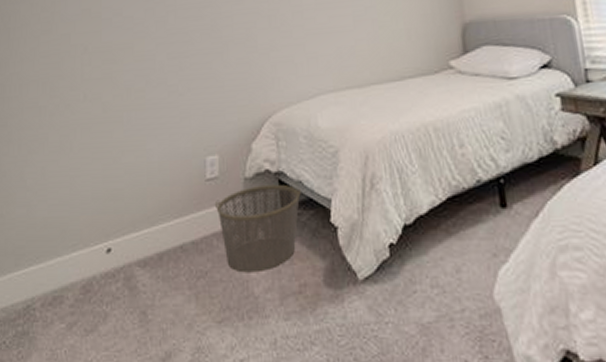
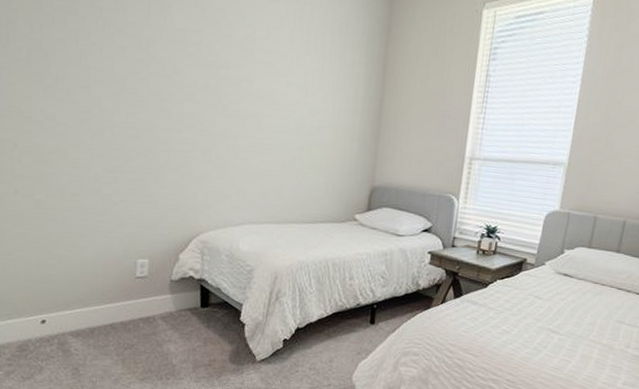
basket: present [214,184,301,273] -> none [142,287,218,349]

